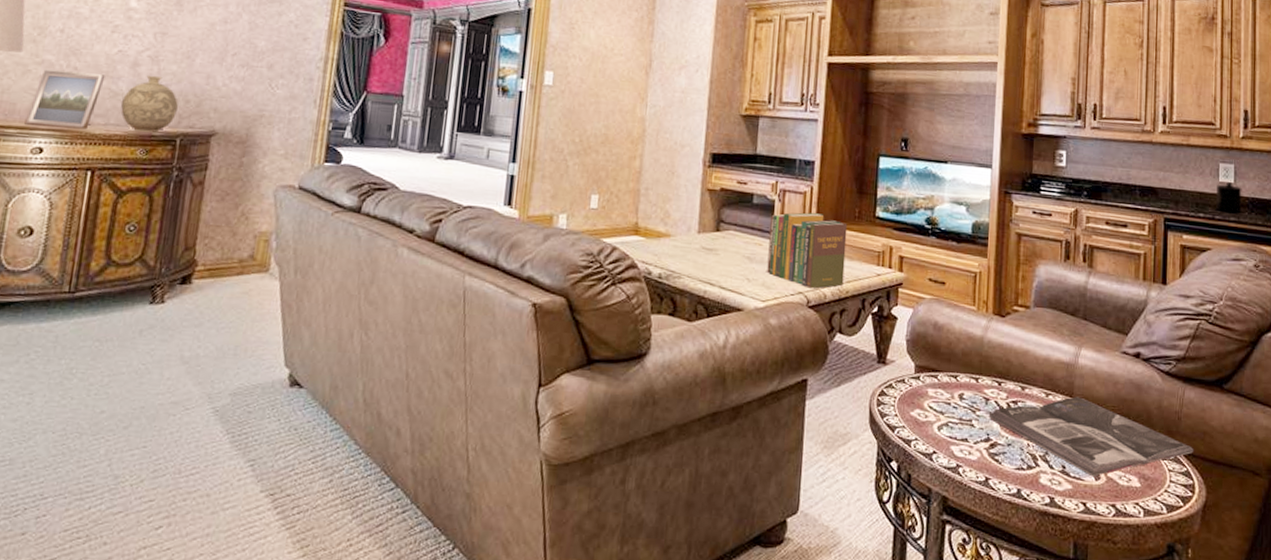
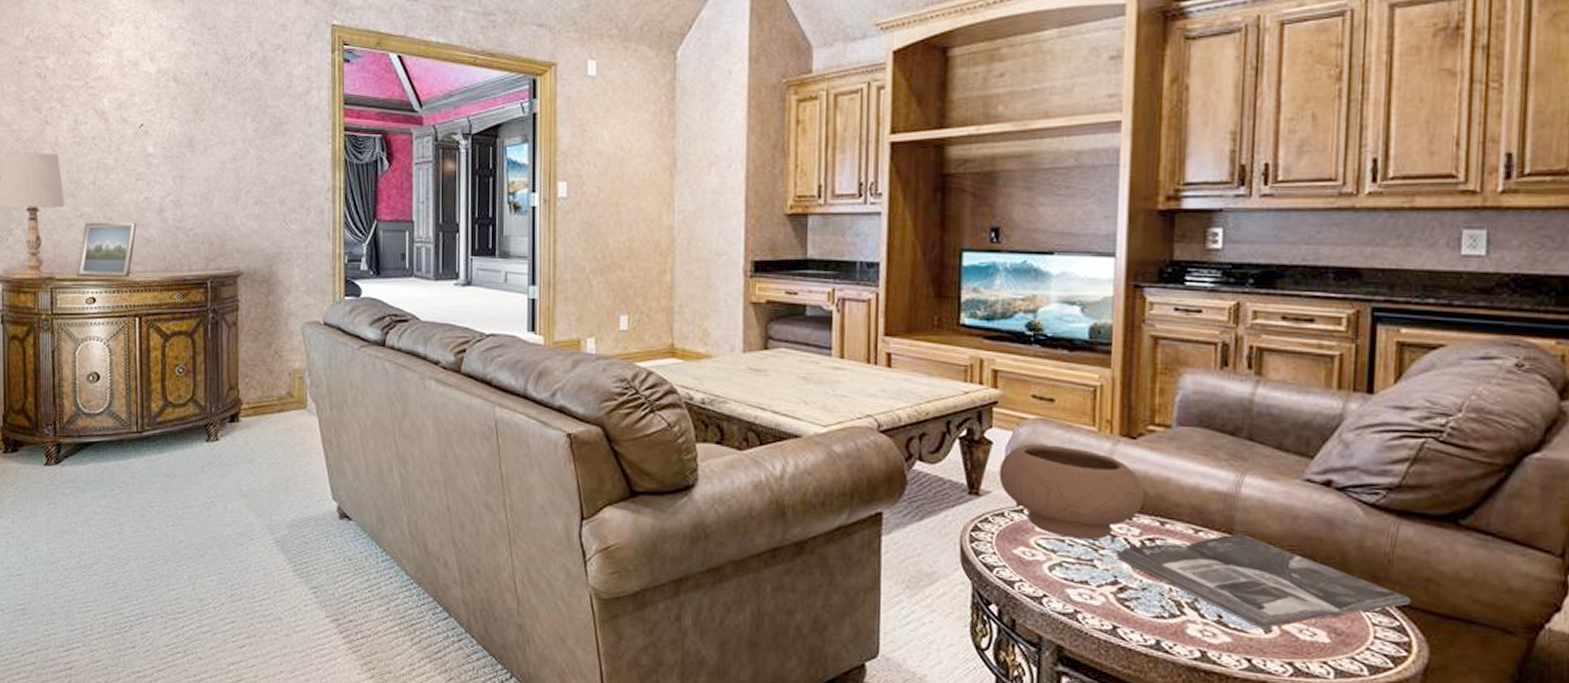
decorative vase: present [120,76,179,133] -> none [154,221,205,278]
books: present [767,212,848,289] -> none [827,322,925,411]
bowl: none [901,319,1011,402] -> present [999,443,1145,540]
canister: present [1216,182,1242,214] -> none [1455,254,1499,297]

